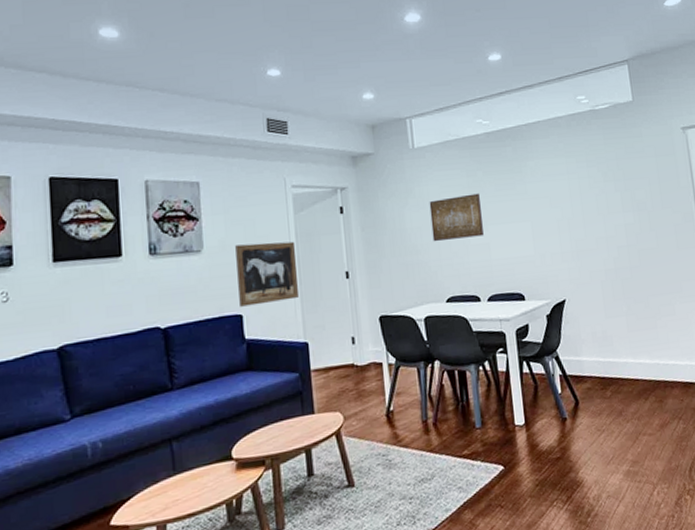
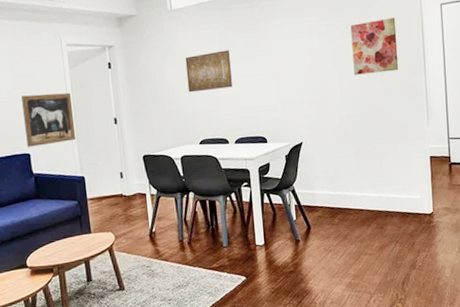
wall art: none [613,159,669,223] -> present [350,17,399,75]

